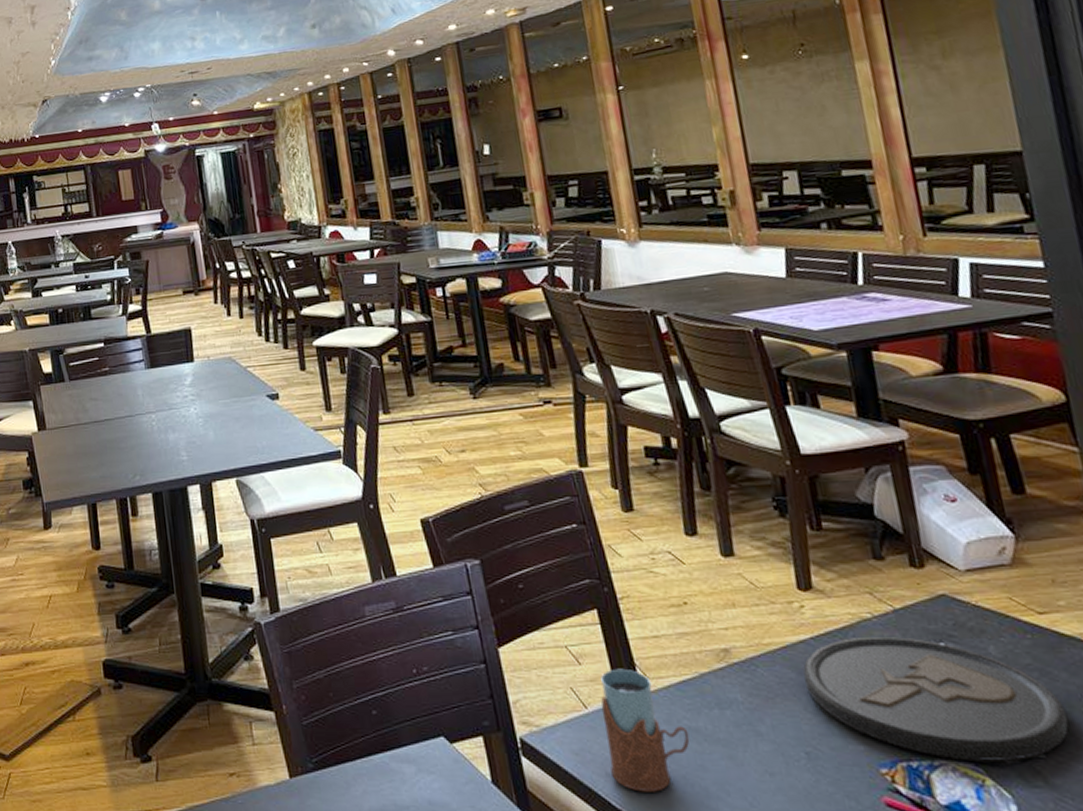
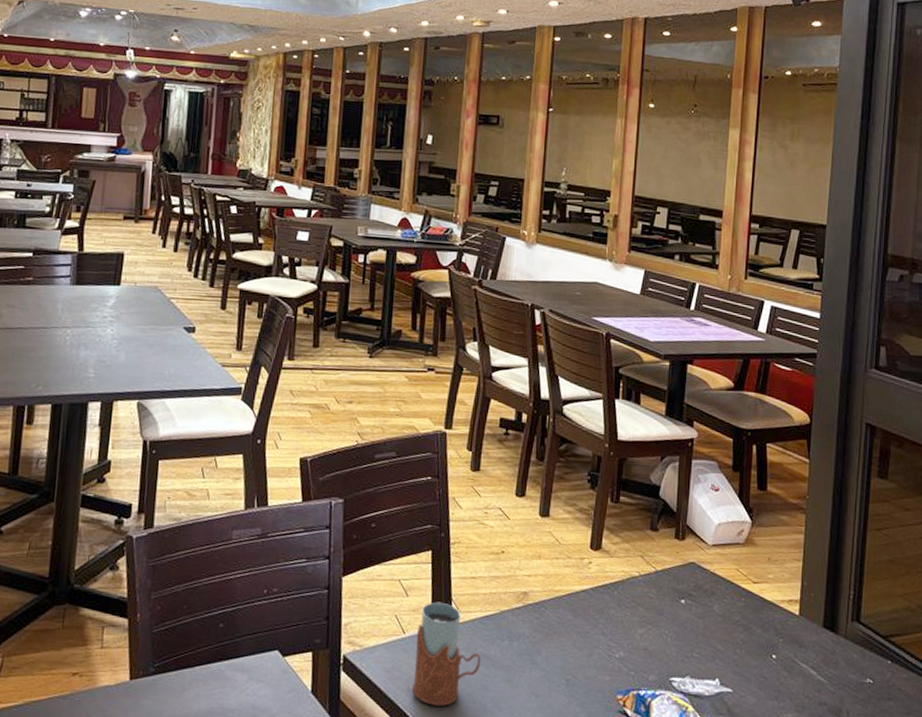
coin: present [803,637,1069,761] -> none [579,591,754,694]

